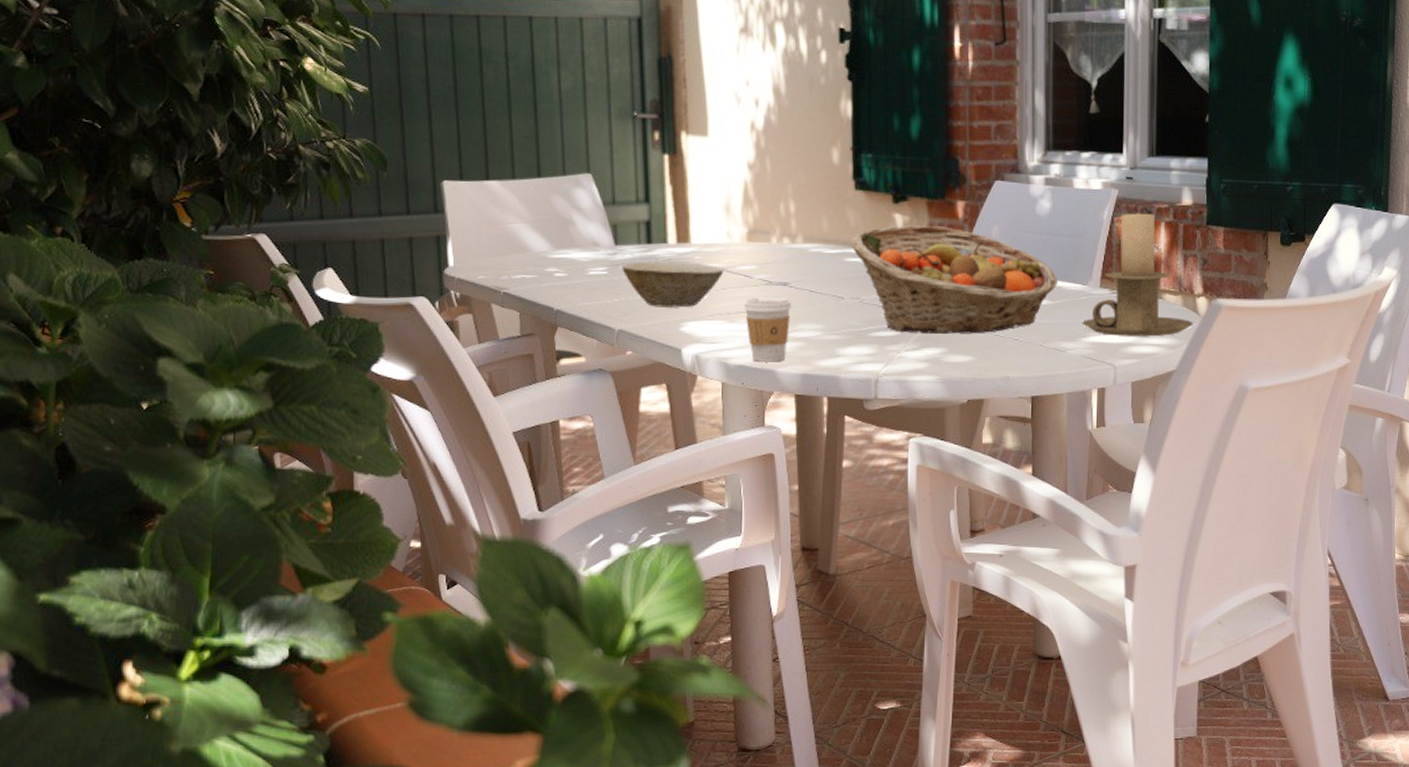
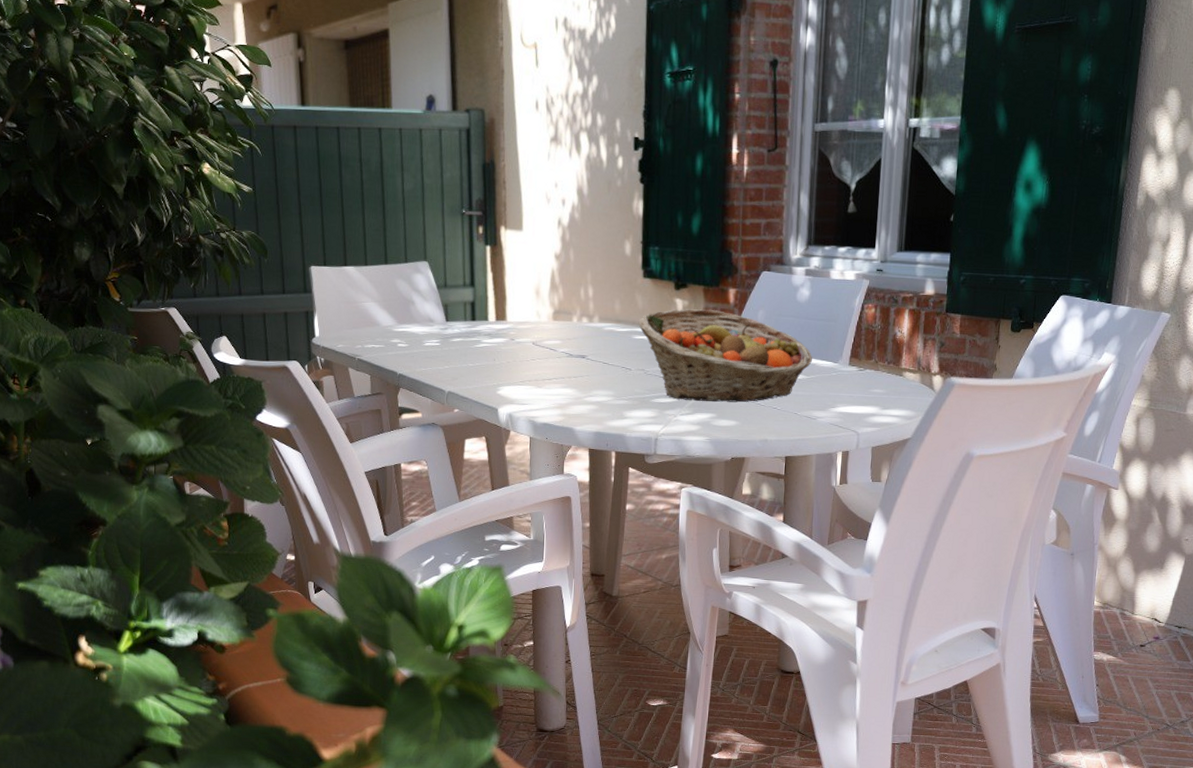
bowl: present [622,261,724,308] -> none [451,335,534,375]
coffee cup: present [744,297,791,362] -> none [549,367,588,421]
candle holder: present [1082,213,1194,337] -> none [832,301,929,409]

